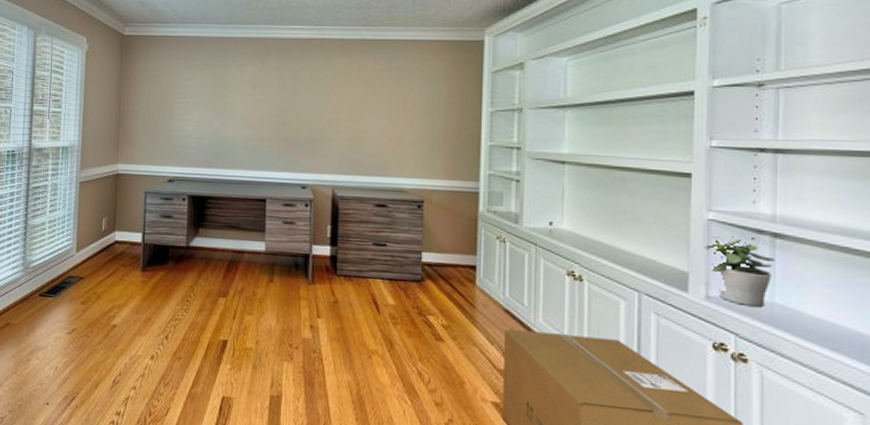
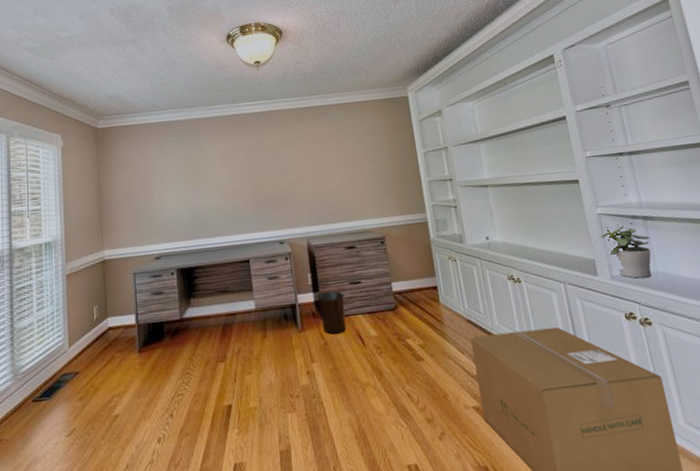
waste bin: none [334,248,365,295] -> present [317,291,347,335]

